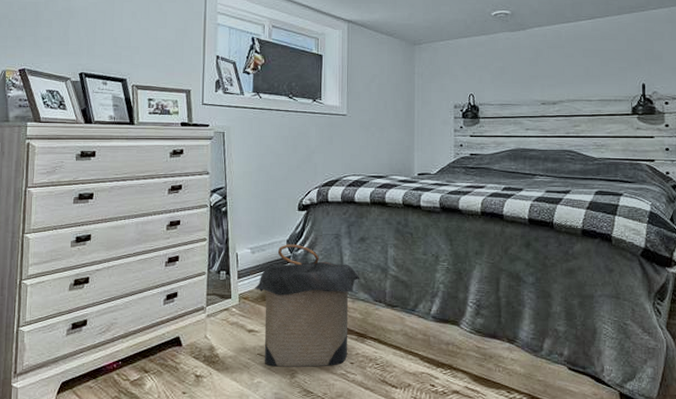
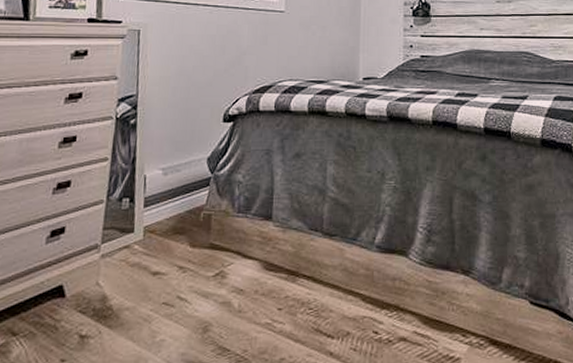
laundry hamper: present [254,244,360,367] -> none [163,162,294,319]

